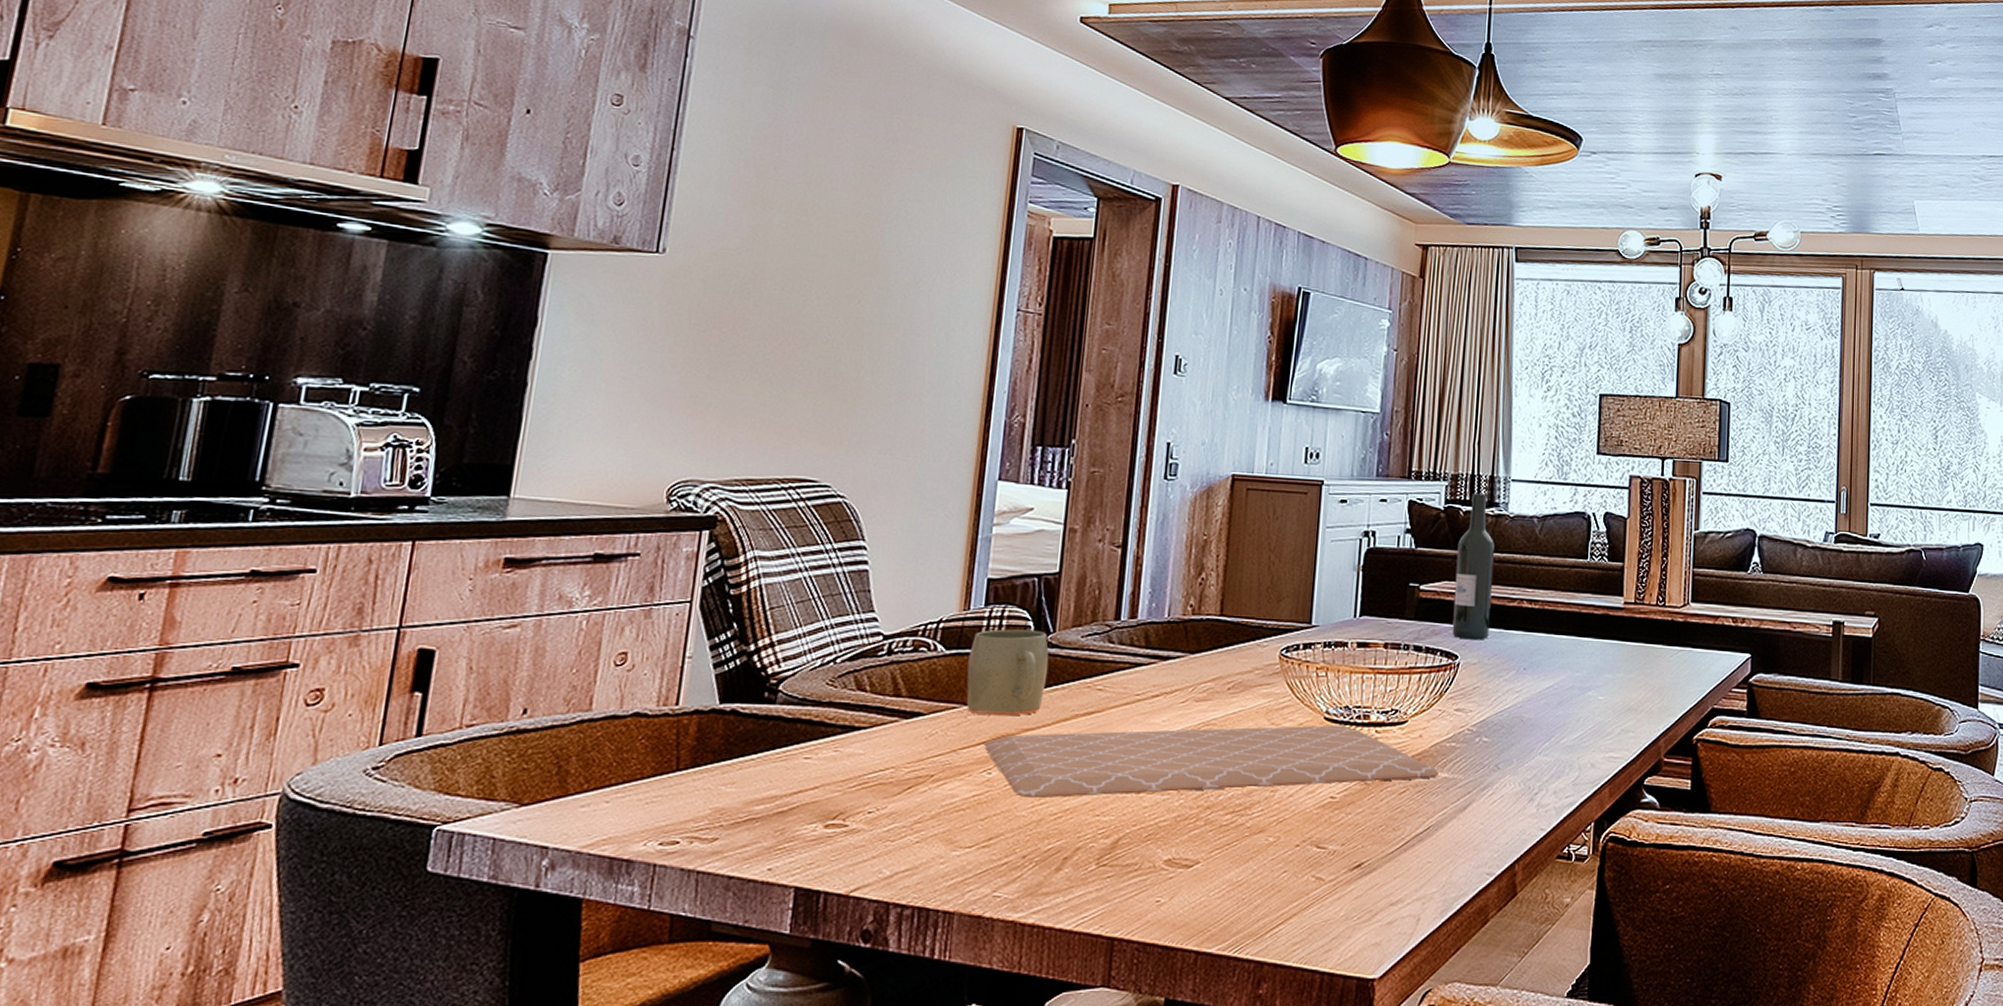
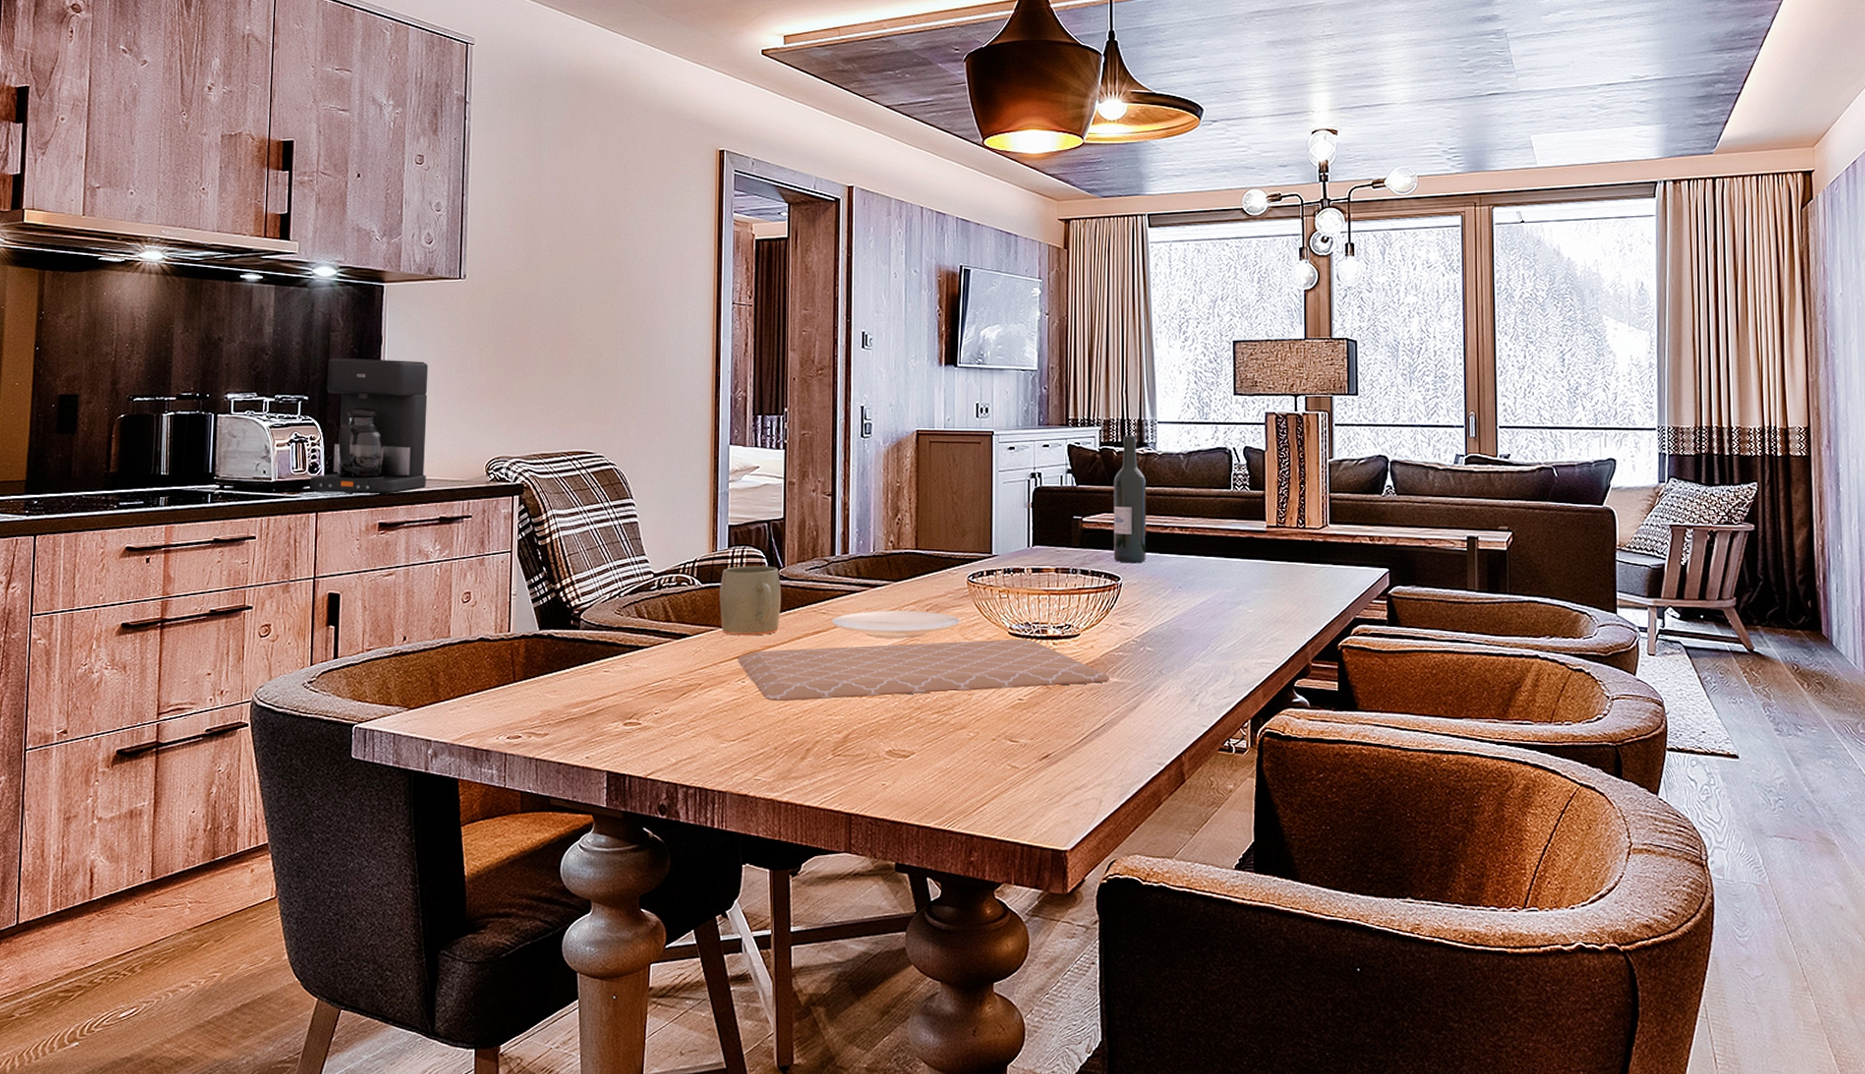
coffee maker: none [407,340,600,523] -> present [310,357,429,495]
plate: none [1109,688,1267,723] -> present [832,611,960,639]

